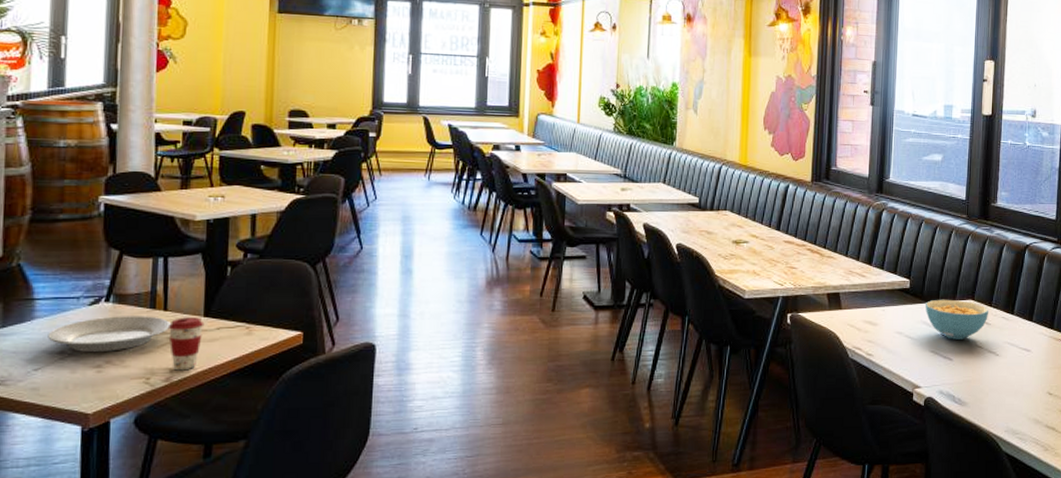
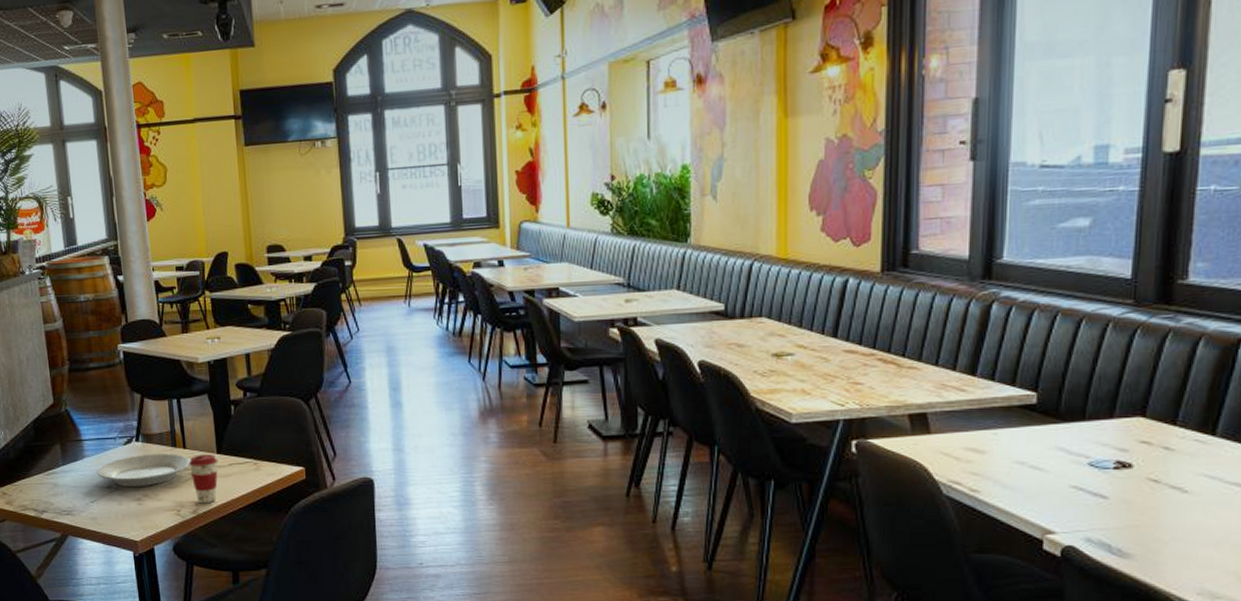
cereal bowl: present [925,299,989,339] -> none [1061,417,1172,471]

